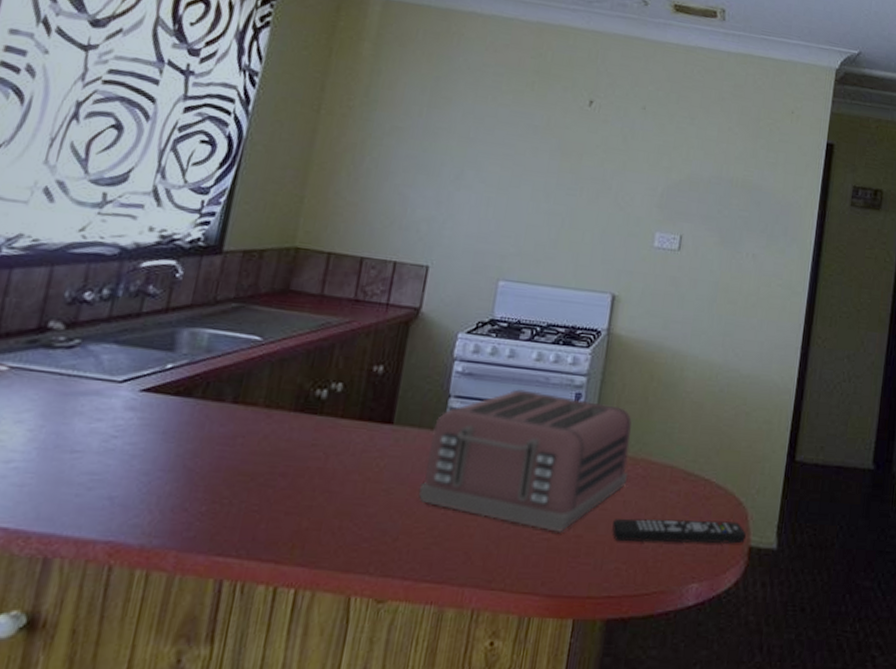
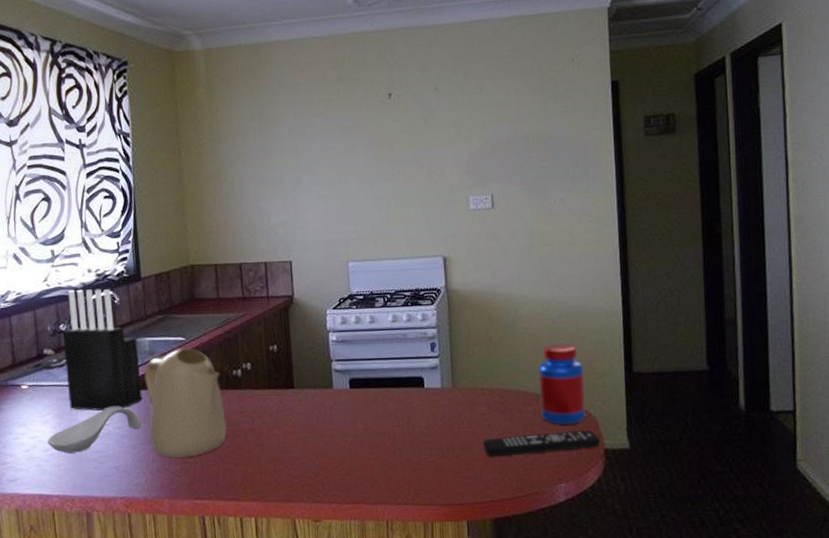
spoon rest: none [13,413,167,471] -> present [47,407,142,454]
knife block: none [64,248,194,419] -> present [62,289,143,411]
kettle: none [173,350,297,496] -> present [144,348,227,458]
toaster: present [418,389,632,532] -> none [325,346,488,455]
jar: none [686,414,744,513] -> present [538,342,586,426]

